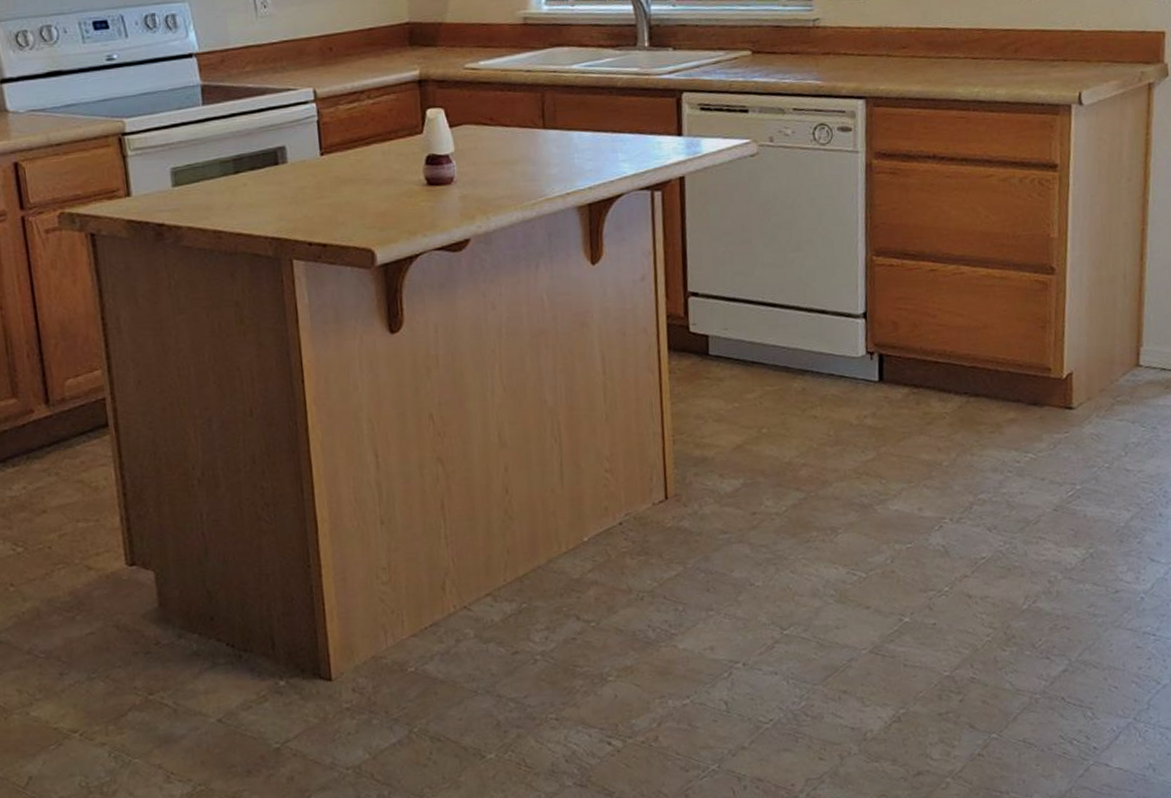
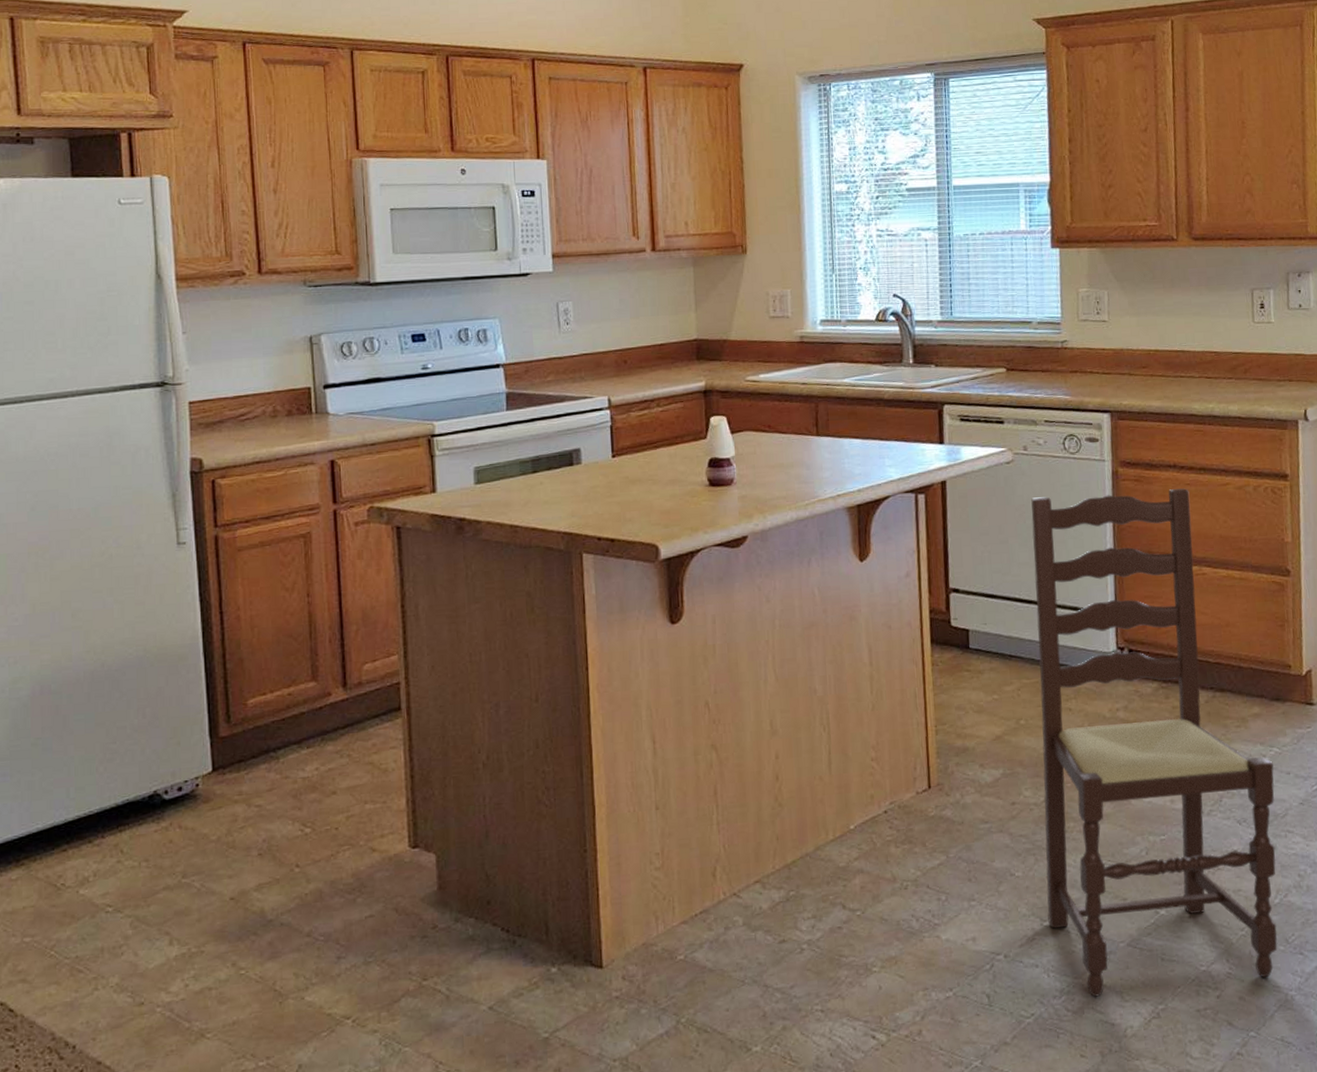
dining chair: none [777,181,1028,703] -> present [1031,488,1277,997]

